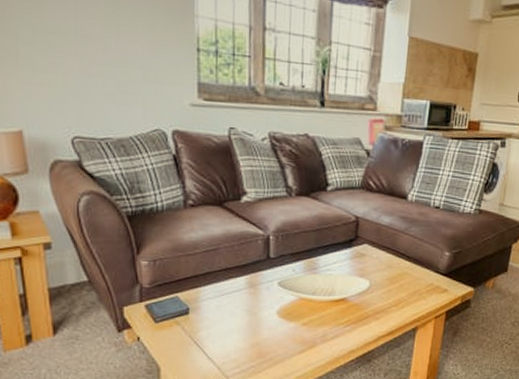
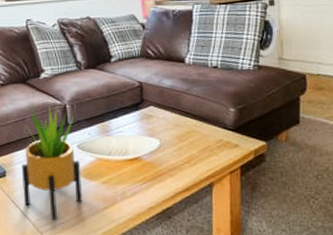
potted plant: none [208,231,280,364] -> present [21,103,82,221]

